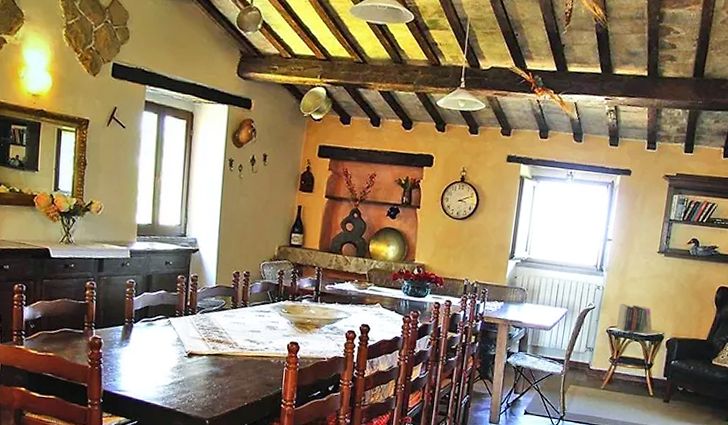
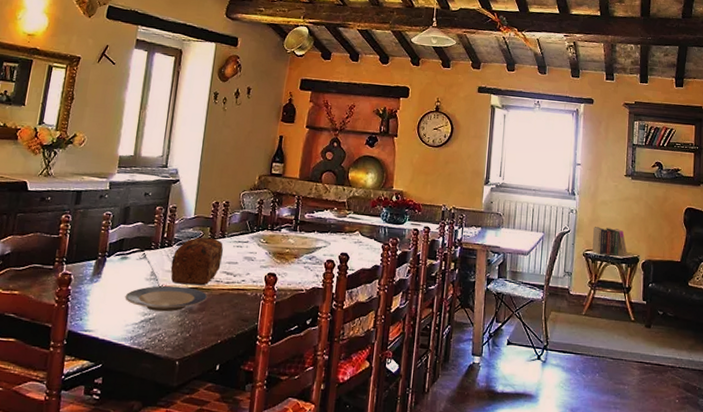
plate: none [154,351,233,376] -> present [125,285,208,312]
bread loaf: none [195,306,246,352] -> present [170,237,223,286]

